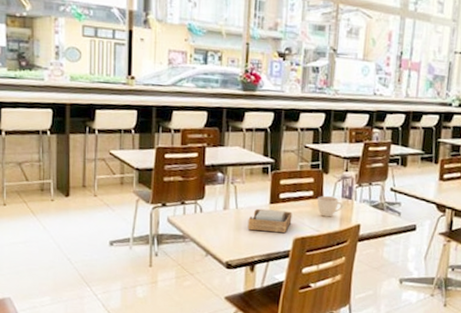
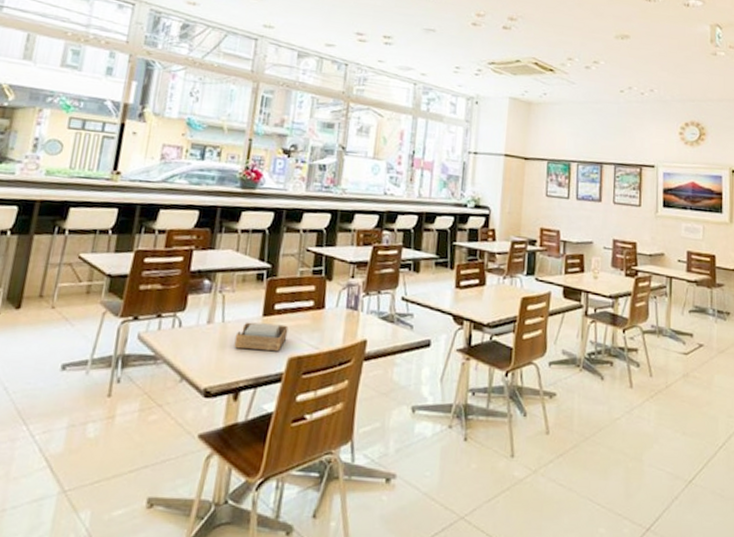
cup: present [317,195,343,217] -> none [317,306,348,332]

